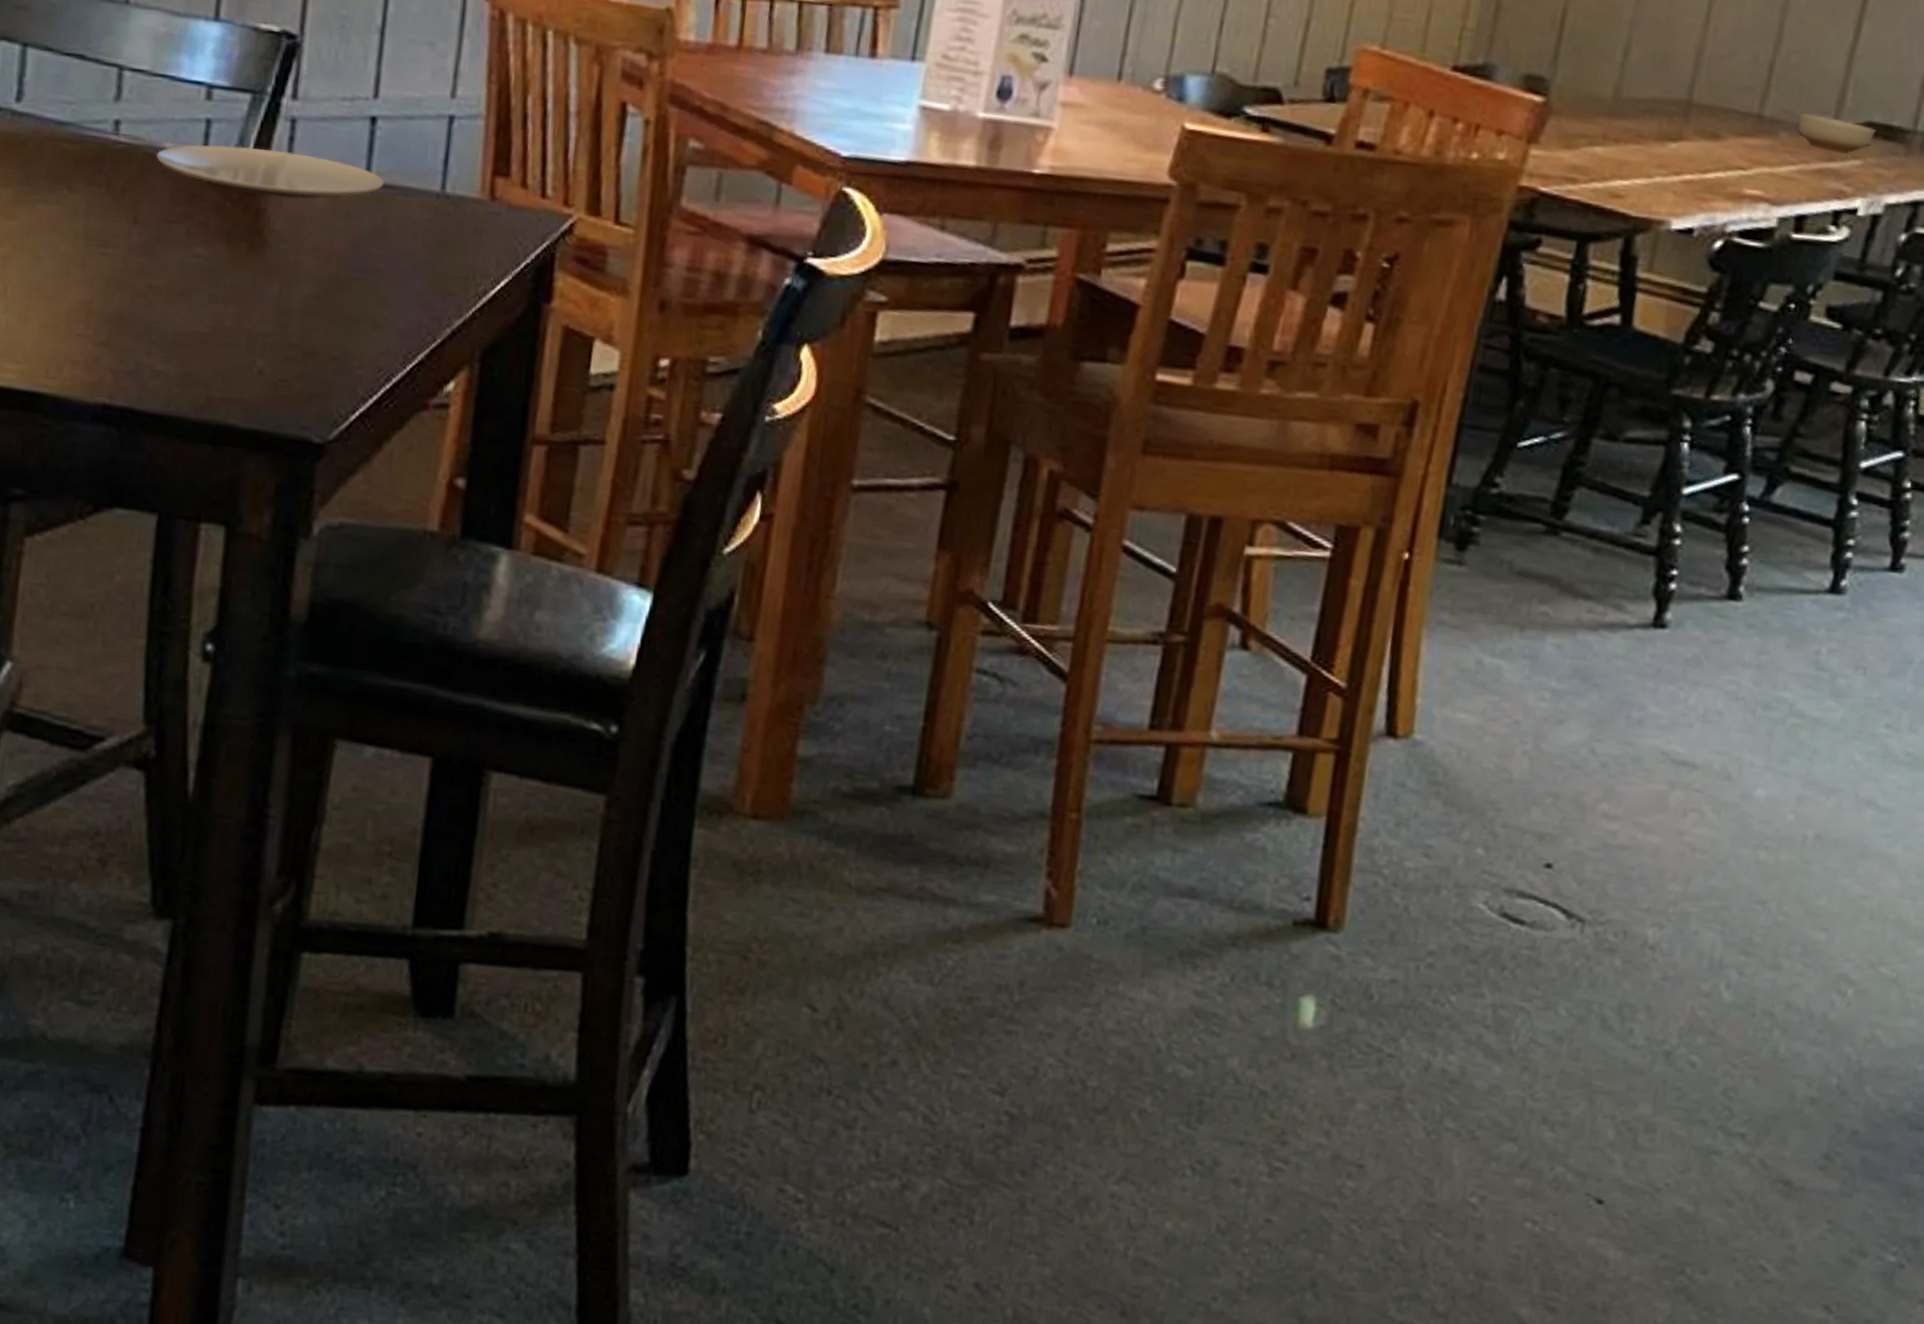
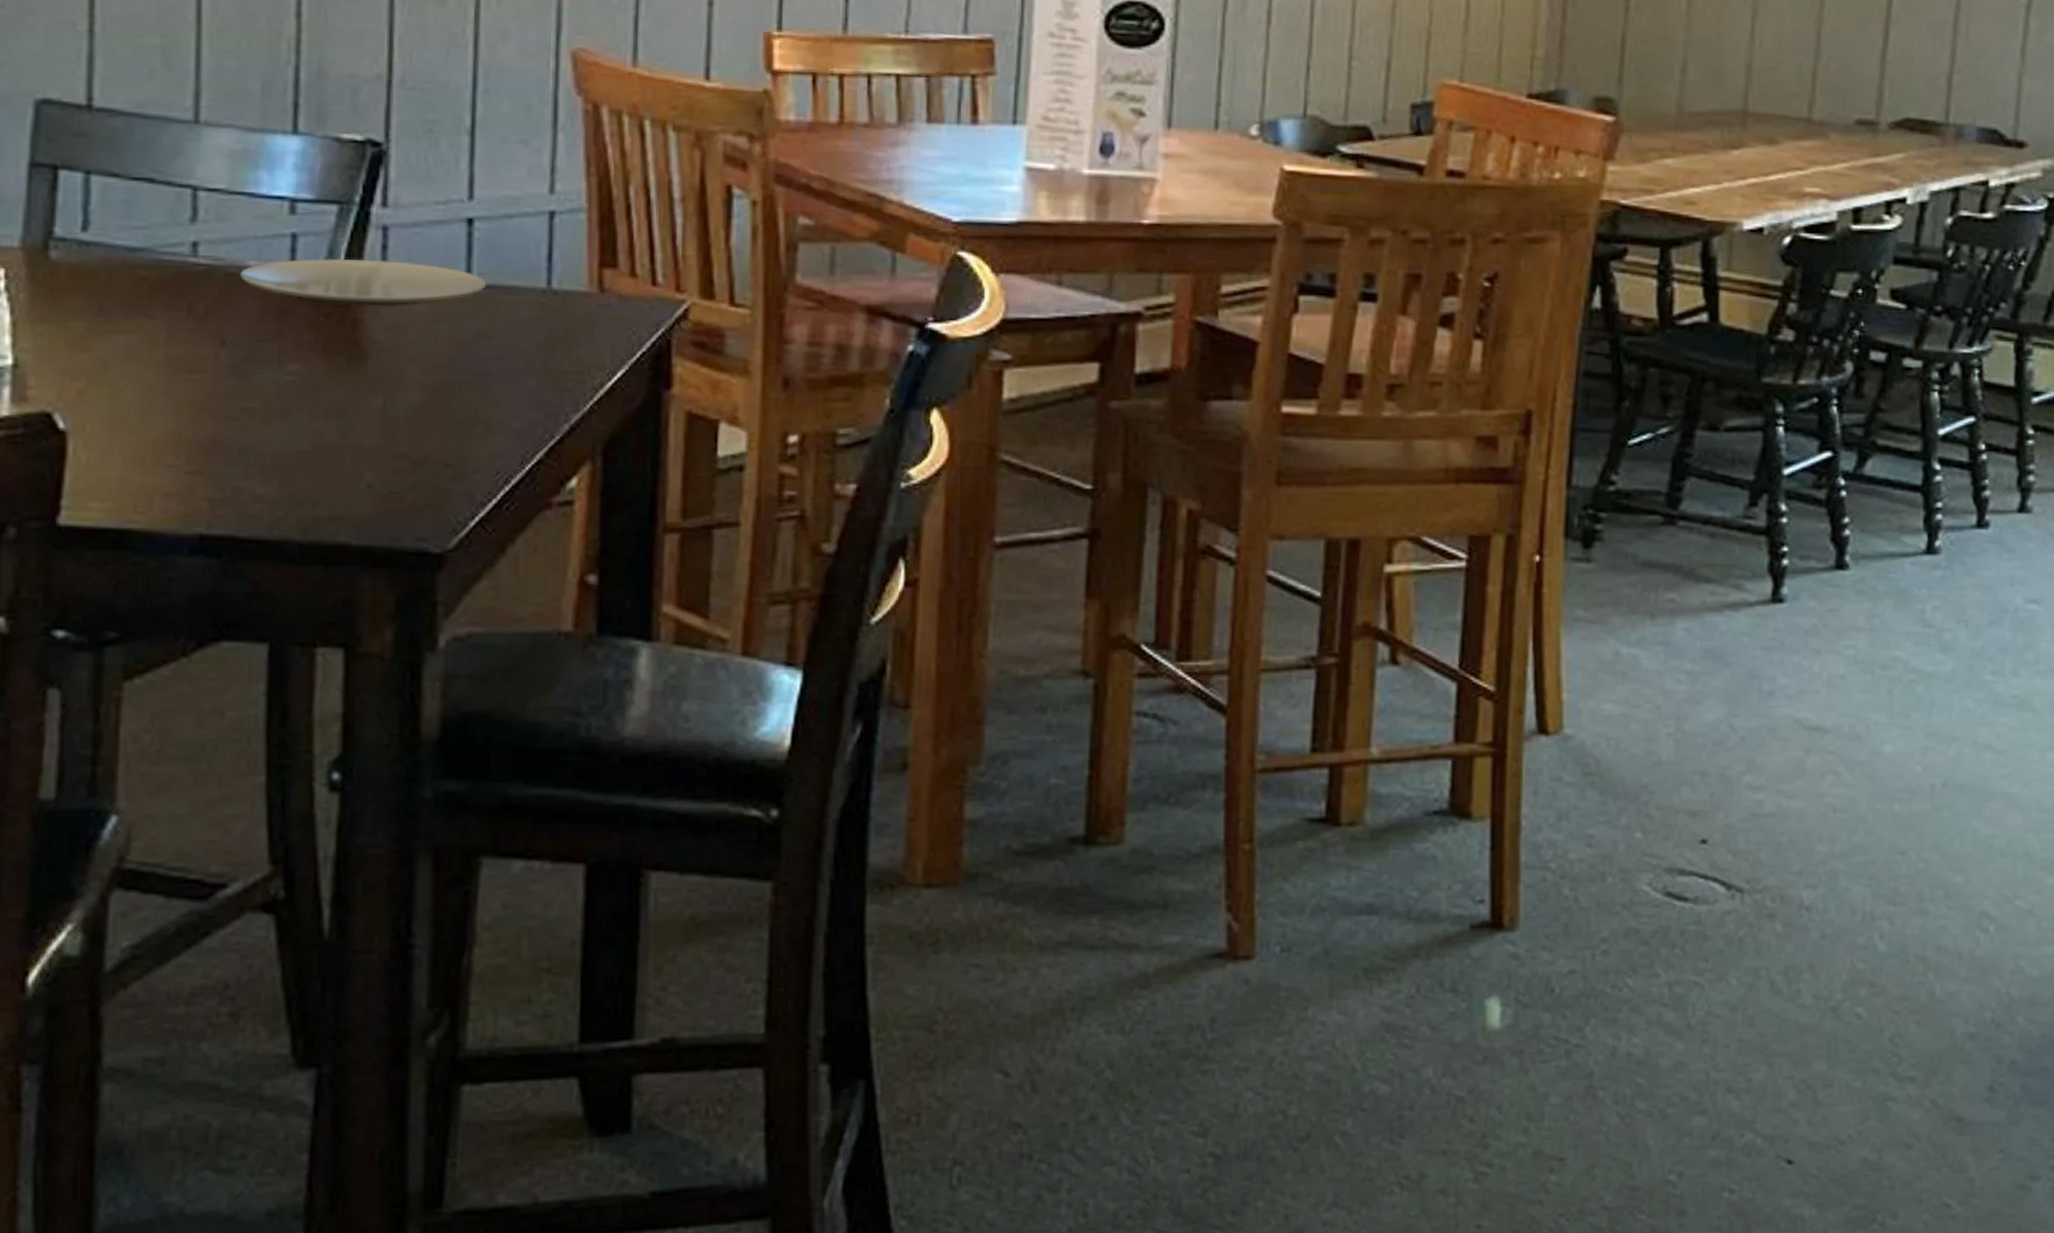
bowl: present [1798,113,1876,154] -> none [1844,115,1913,149]

